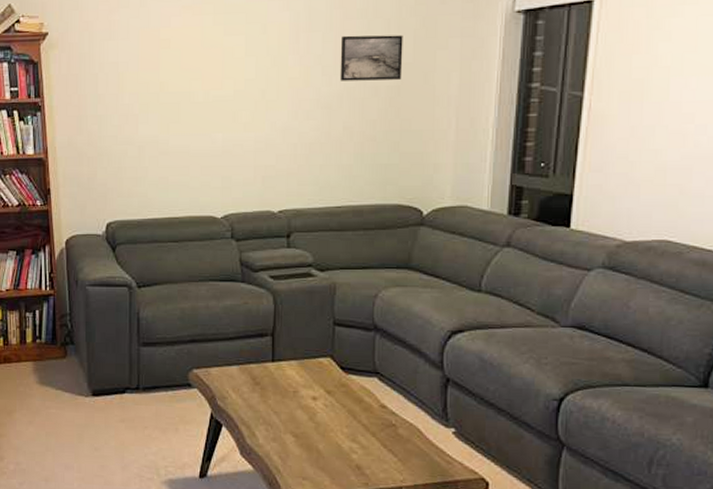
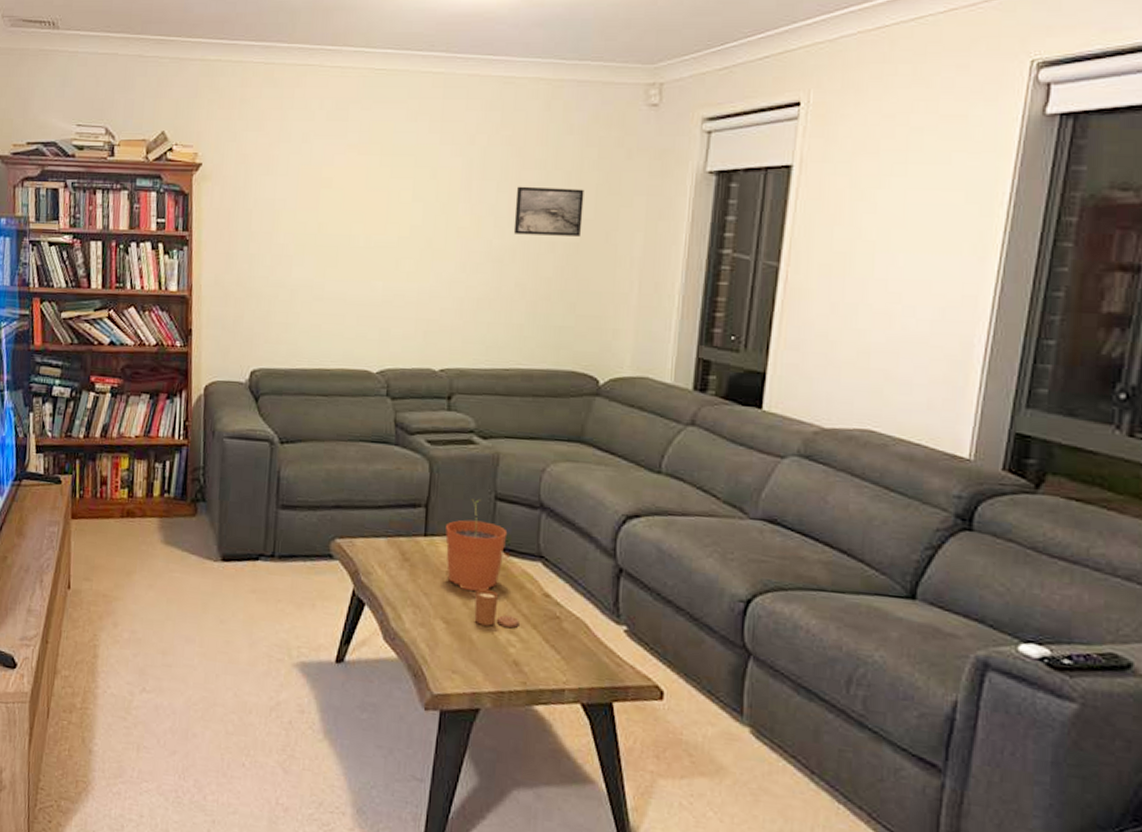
plant pot: none [291,326,346,407] -> present [445,499,508,592]
candle: none [320,404,360,438] -> present [474,588,520,629]

